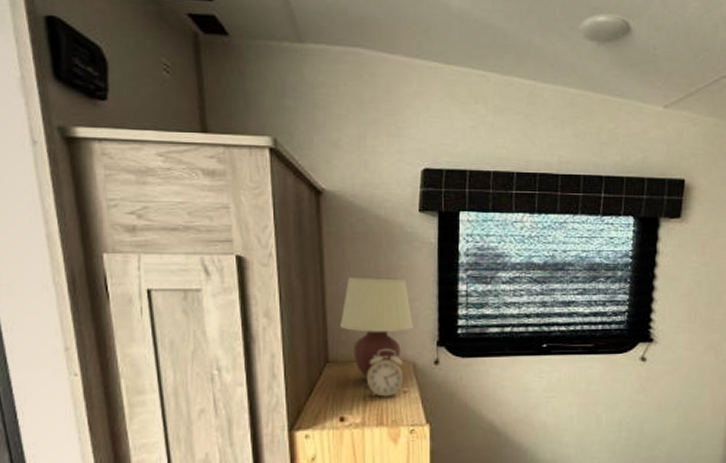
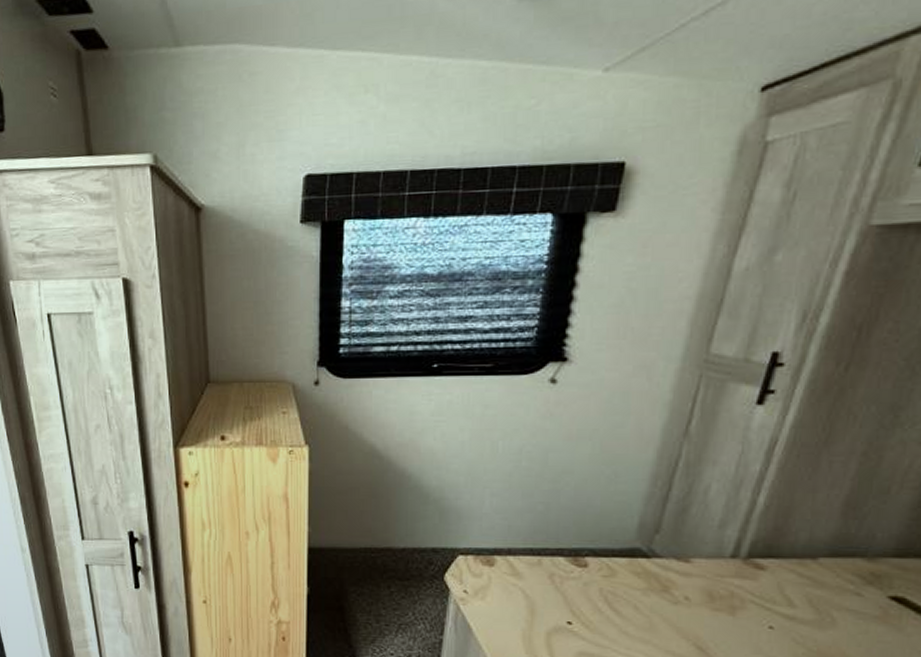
table lamp: present [339,277,413,378] -> none [219,295,293,399]
alarm clock: present [366,349,404,397] -> none [246,369,283,417]

